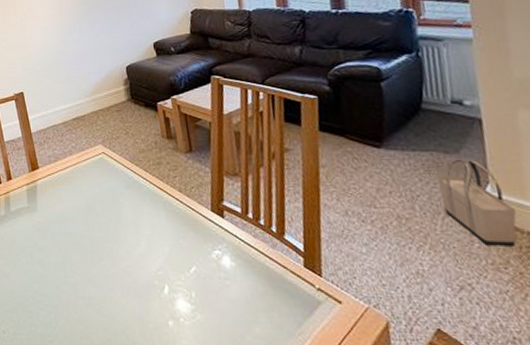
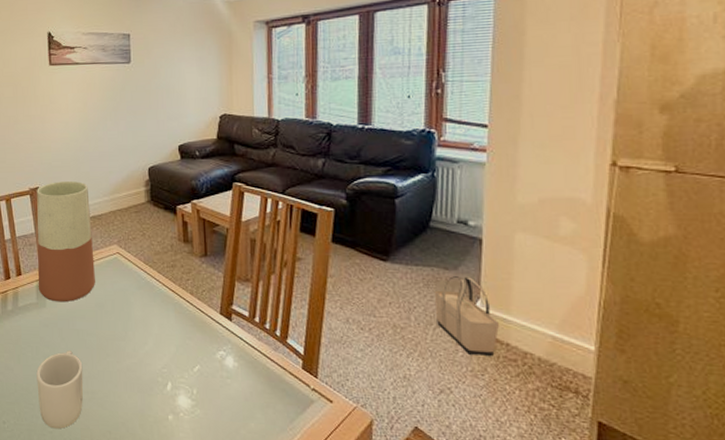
vase: none [21,84,84,205] -> present [36,181,95,302]
mug: none [32,255,81,338] -> present [36,350,84,429]

